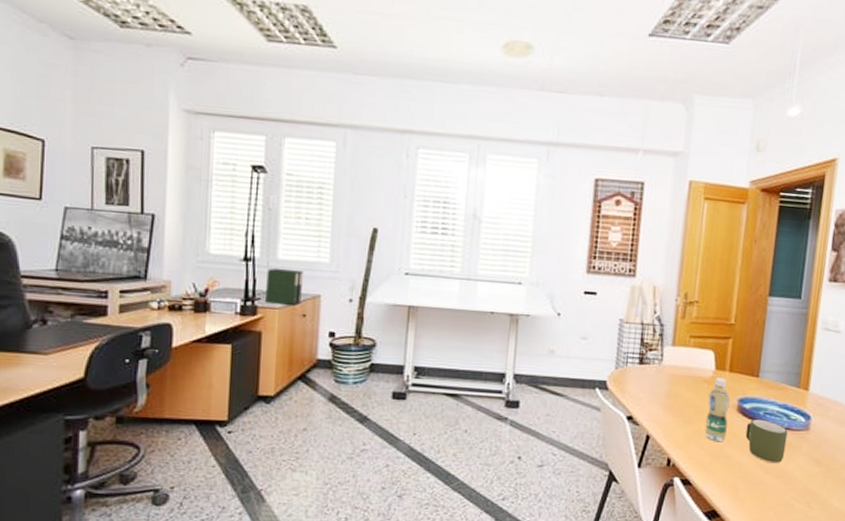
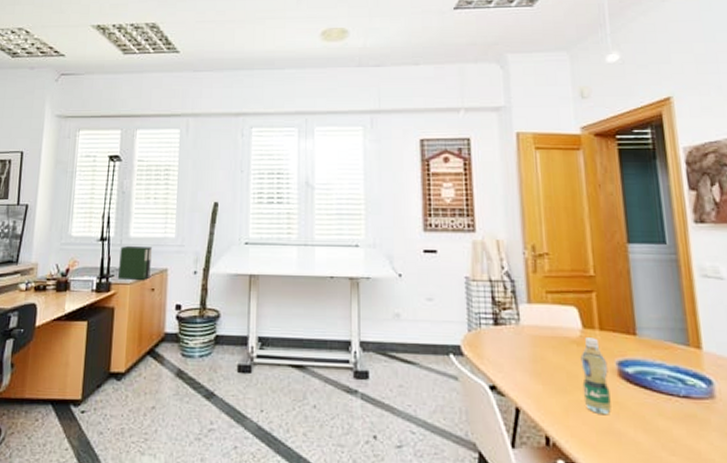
mug: present [745,418,788,464] -> none [634,385,691,442]

